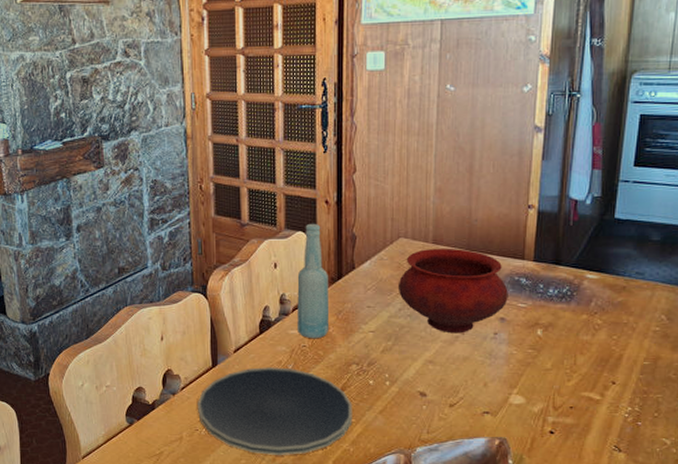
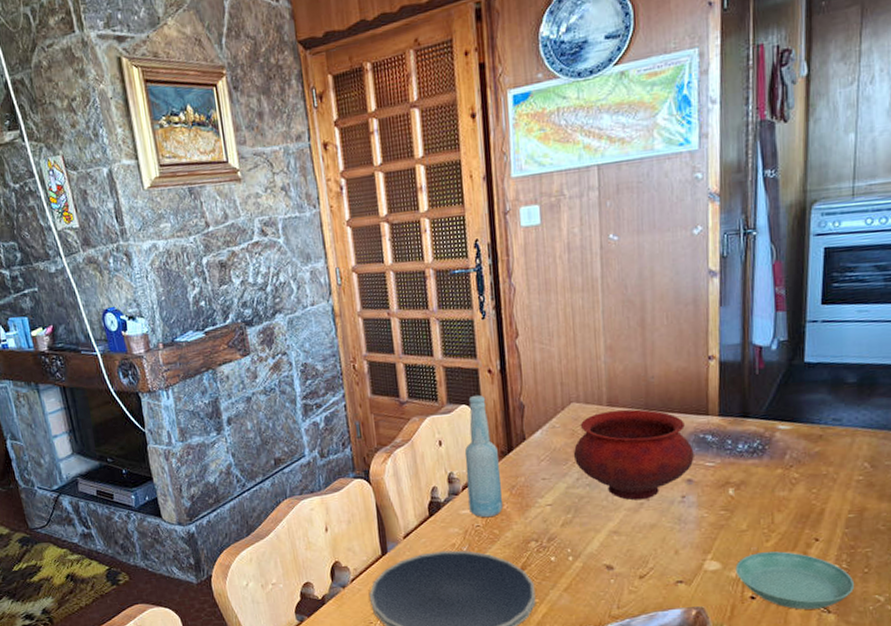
saucer: none [538,391,645,447] -> present [735,551,855,610]

